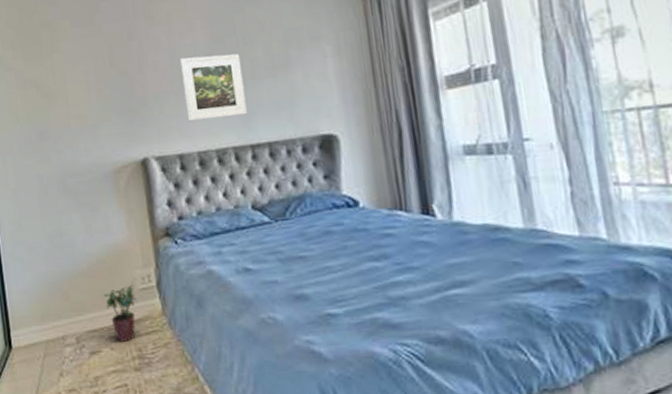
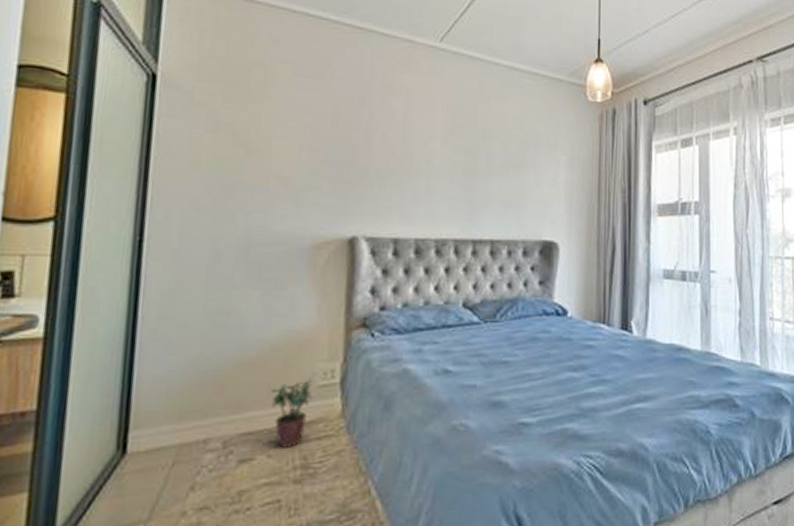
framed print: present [180,53,247,122] -> none [410,136,477,208]

